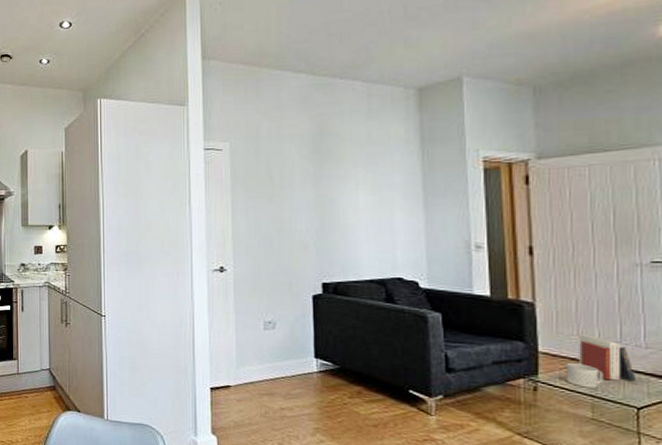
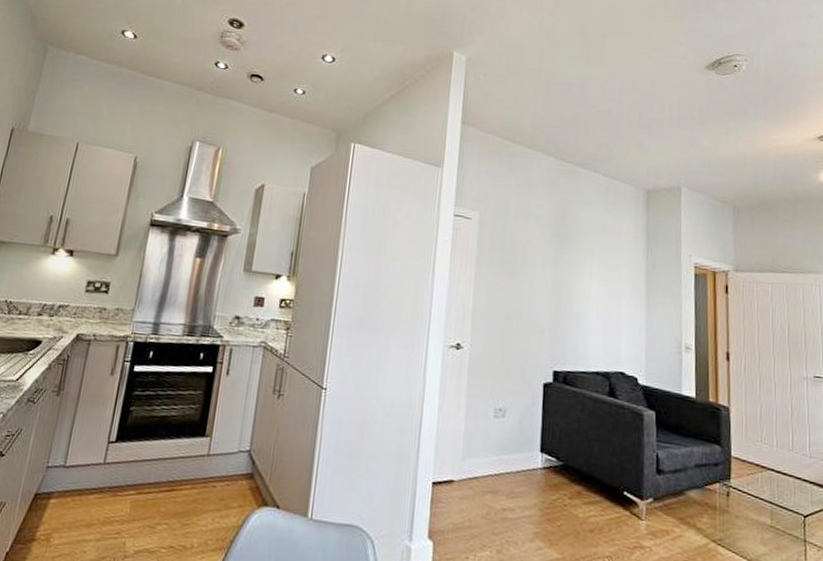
mug: present [566,362,604,389] -> none [752,468,780,496]
books: present [577,334,637,382] -> none [761,441,804,490]

